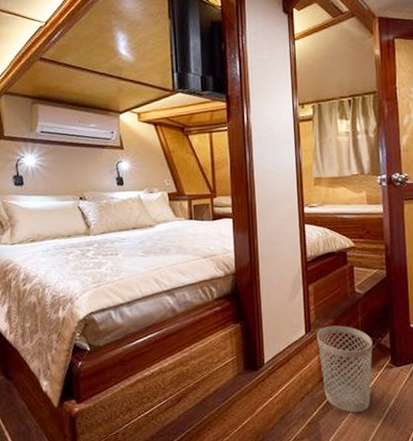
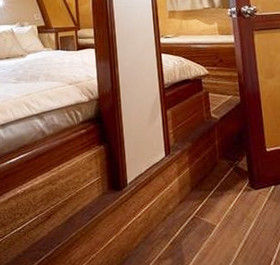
wastebasket: present [316,325,373,413] -> none [176,148,231,234]

